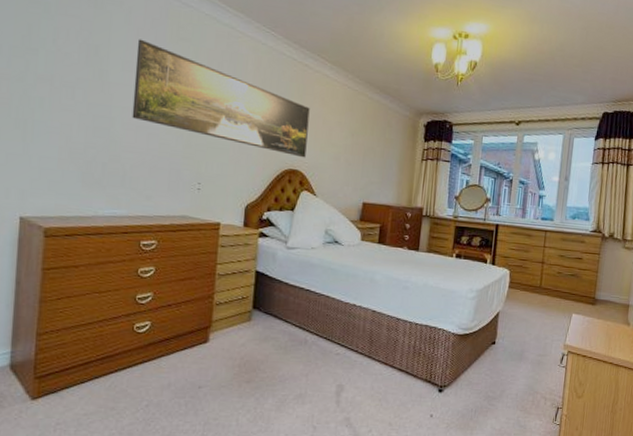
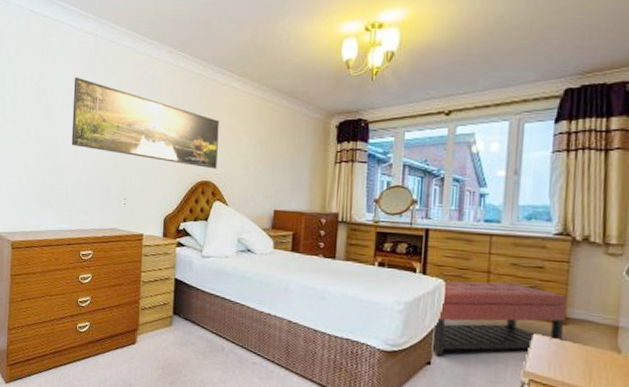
ottoman: none [496,270,597,336] -> present [431,281,568,355]

